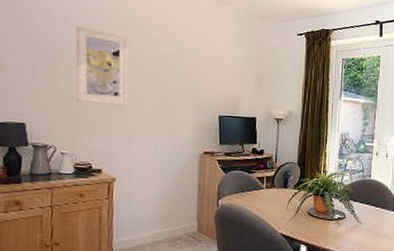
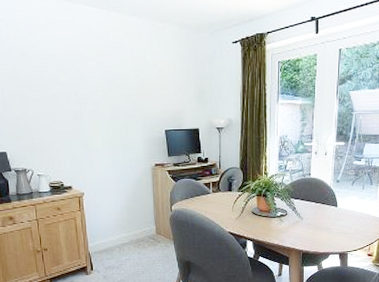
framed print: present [76,25,129,106] -> none [34,60,86,129]

